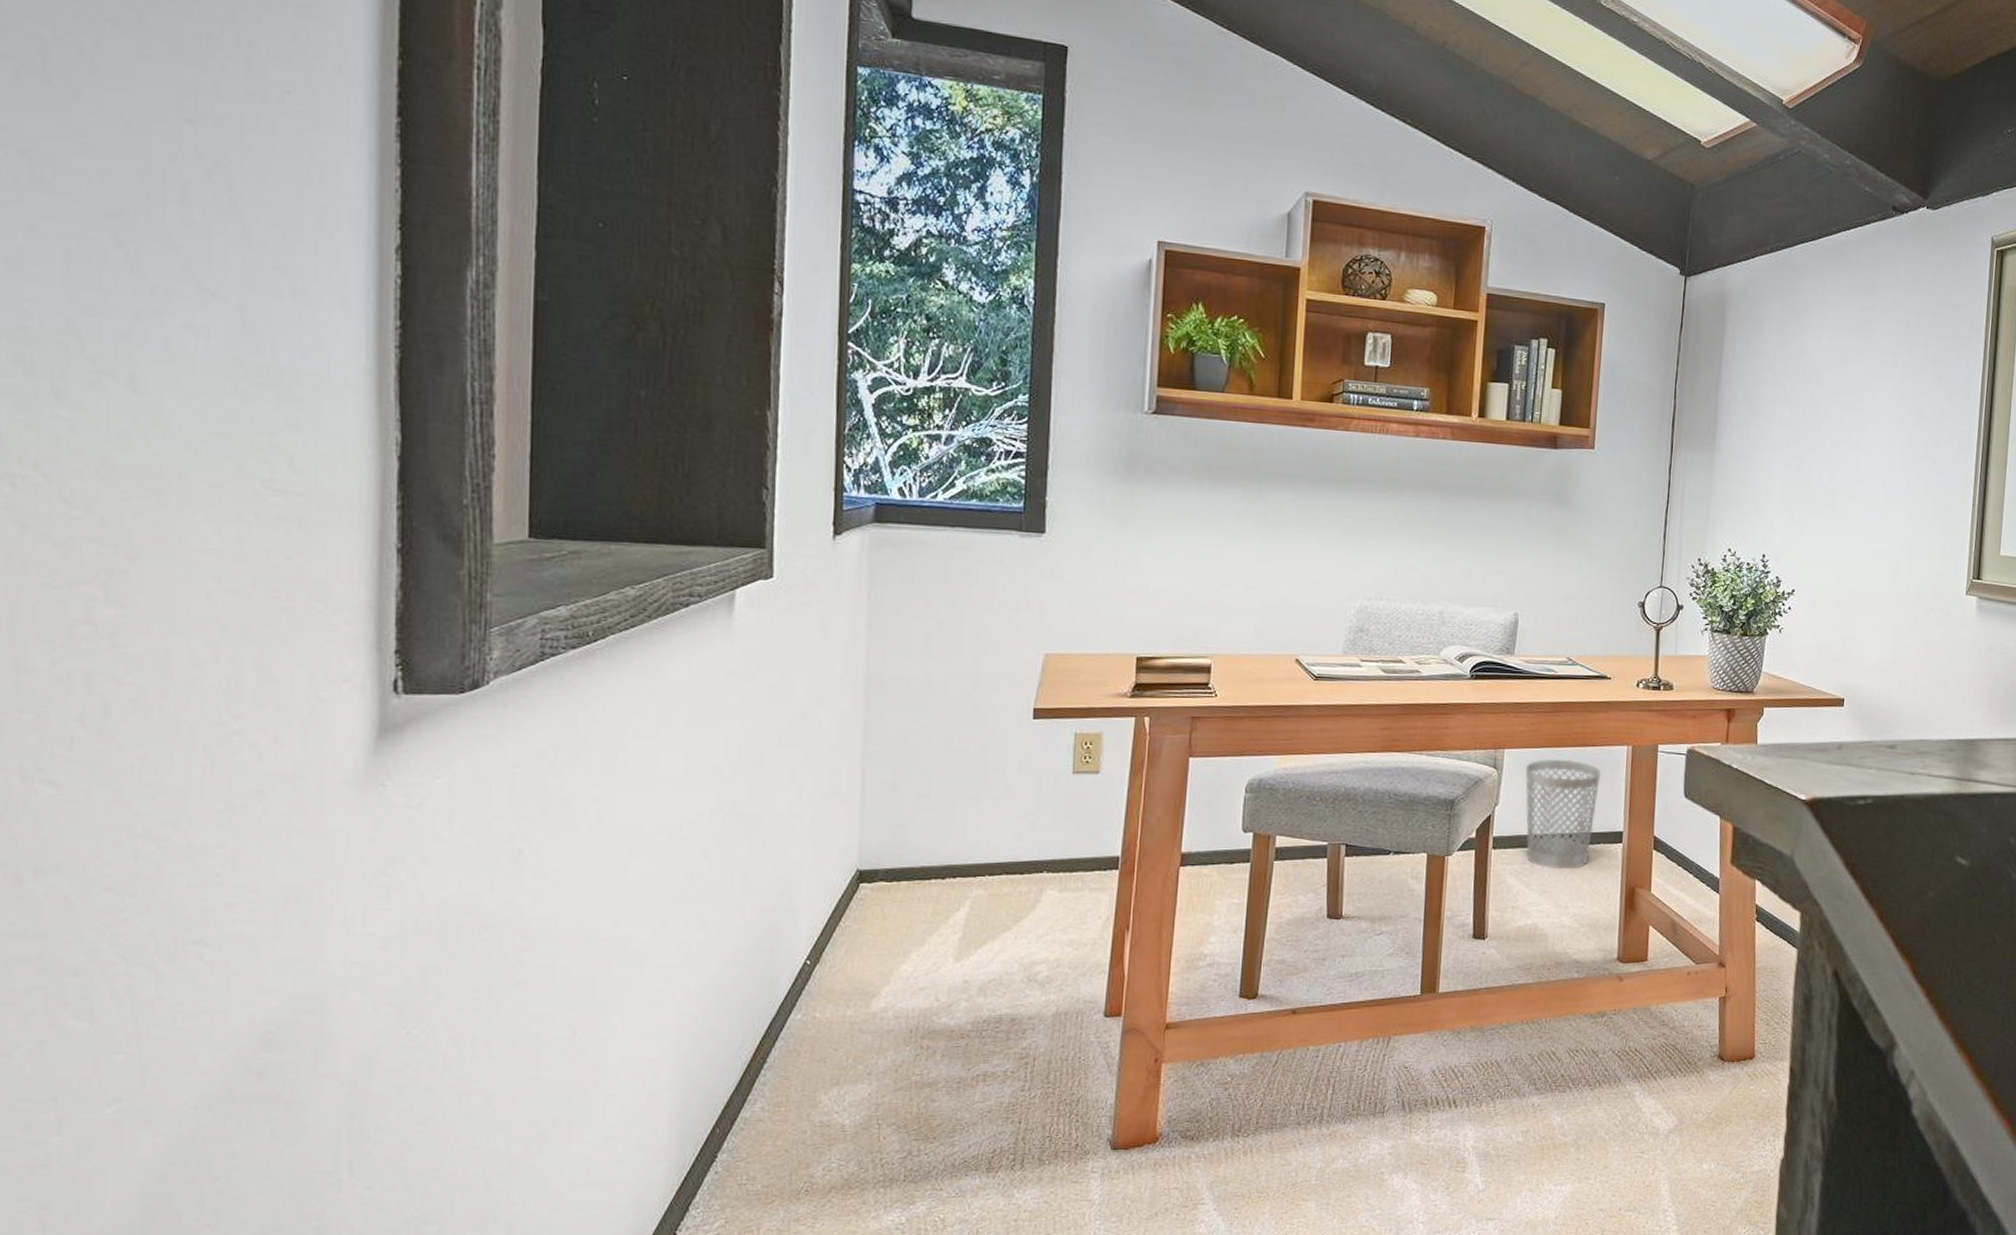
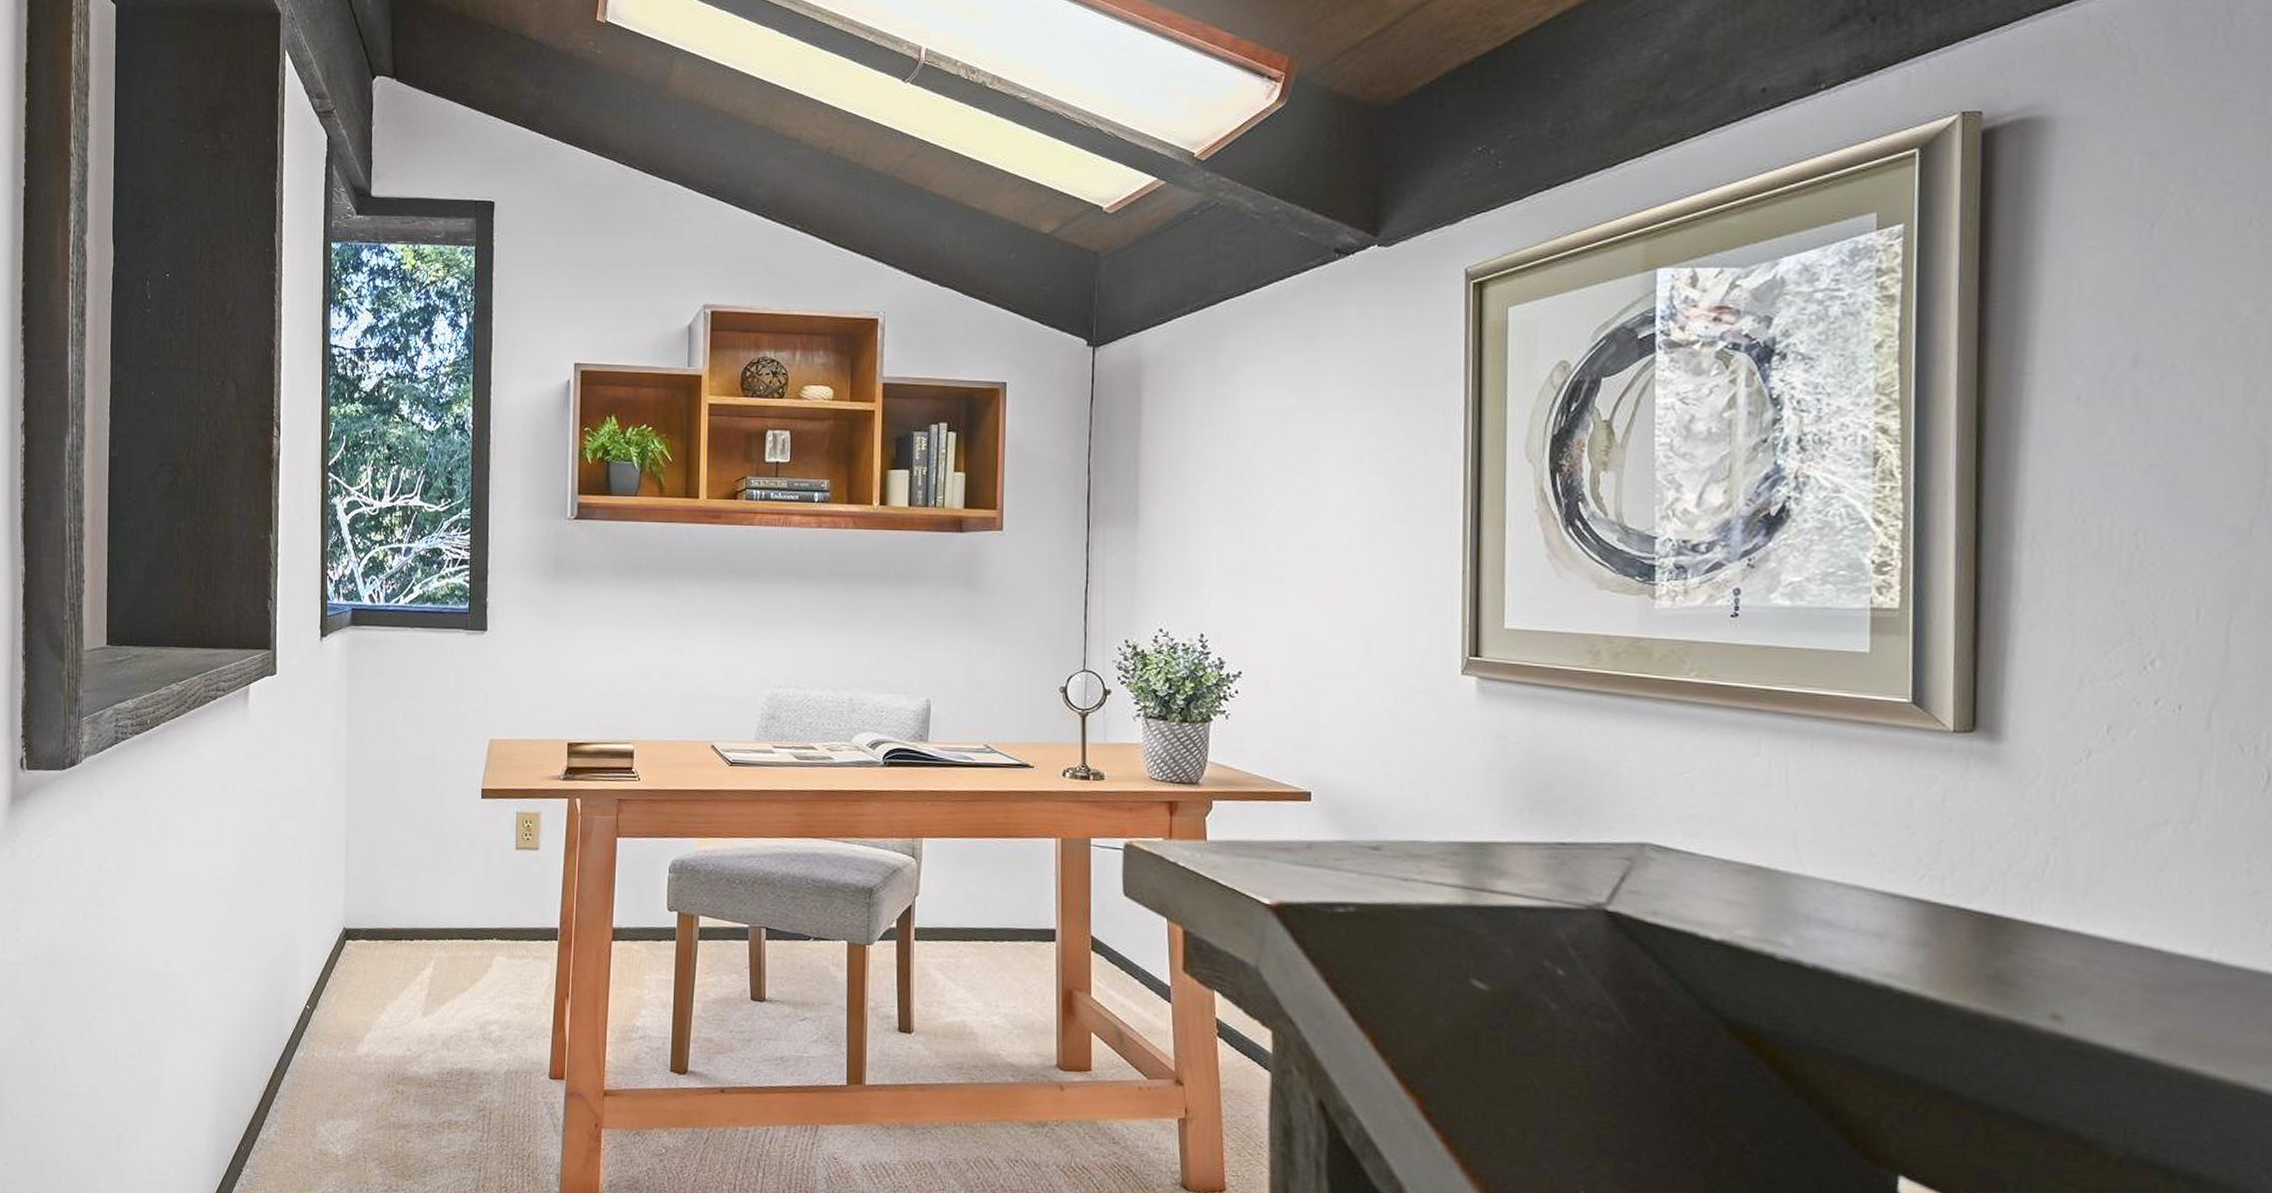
wastebasket: present [1525,758,1602,870] -> none [946,849,1029,966]

